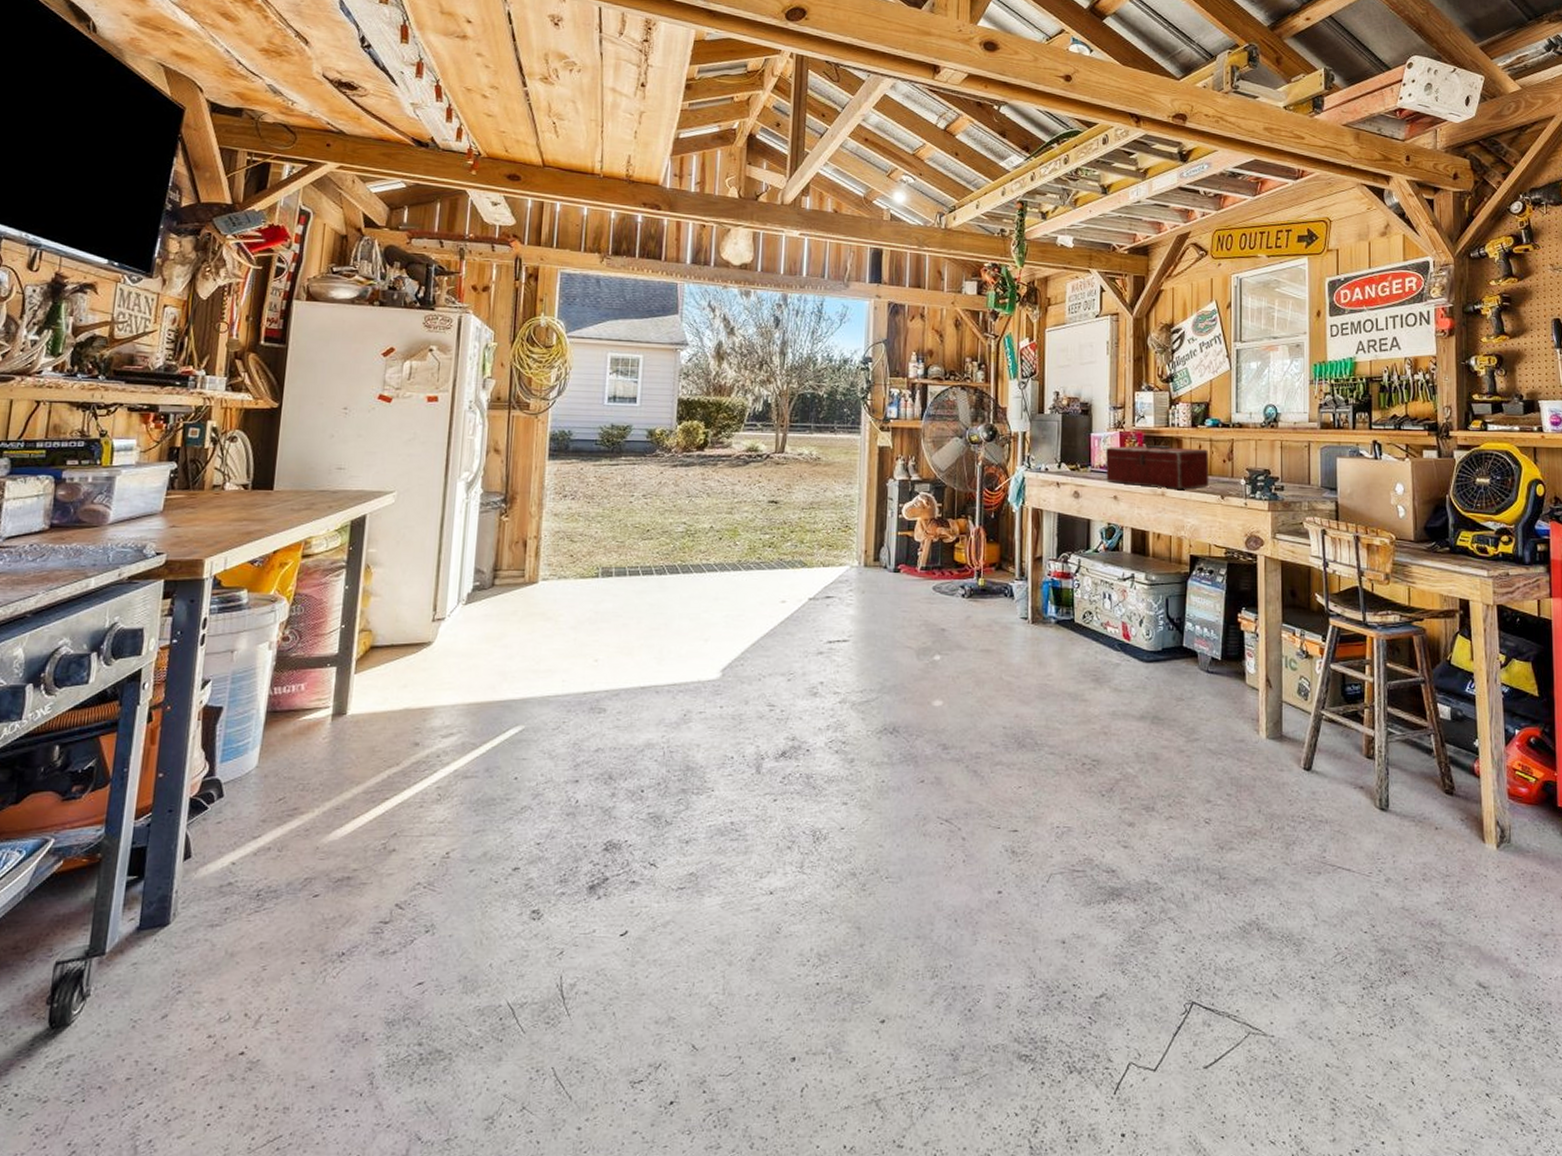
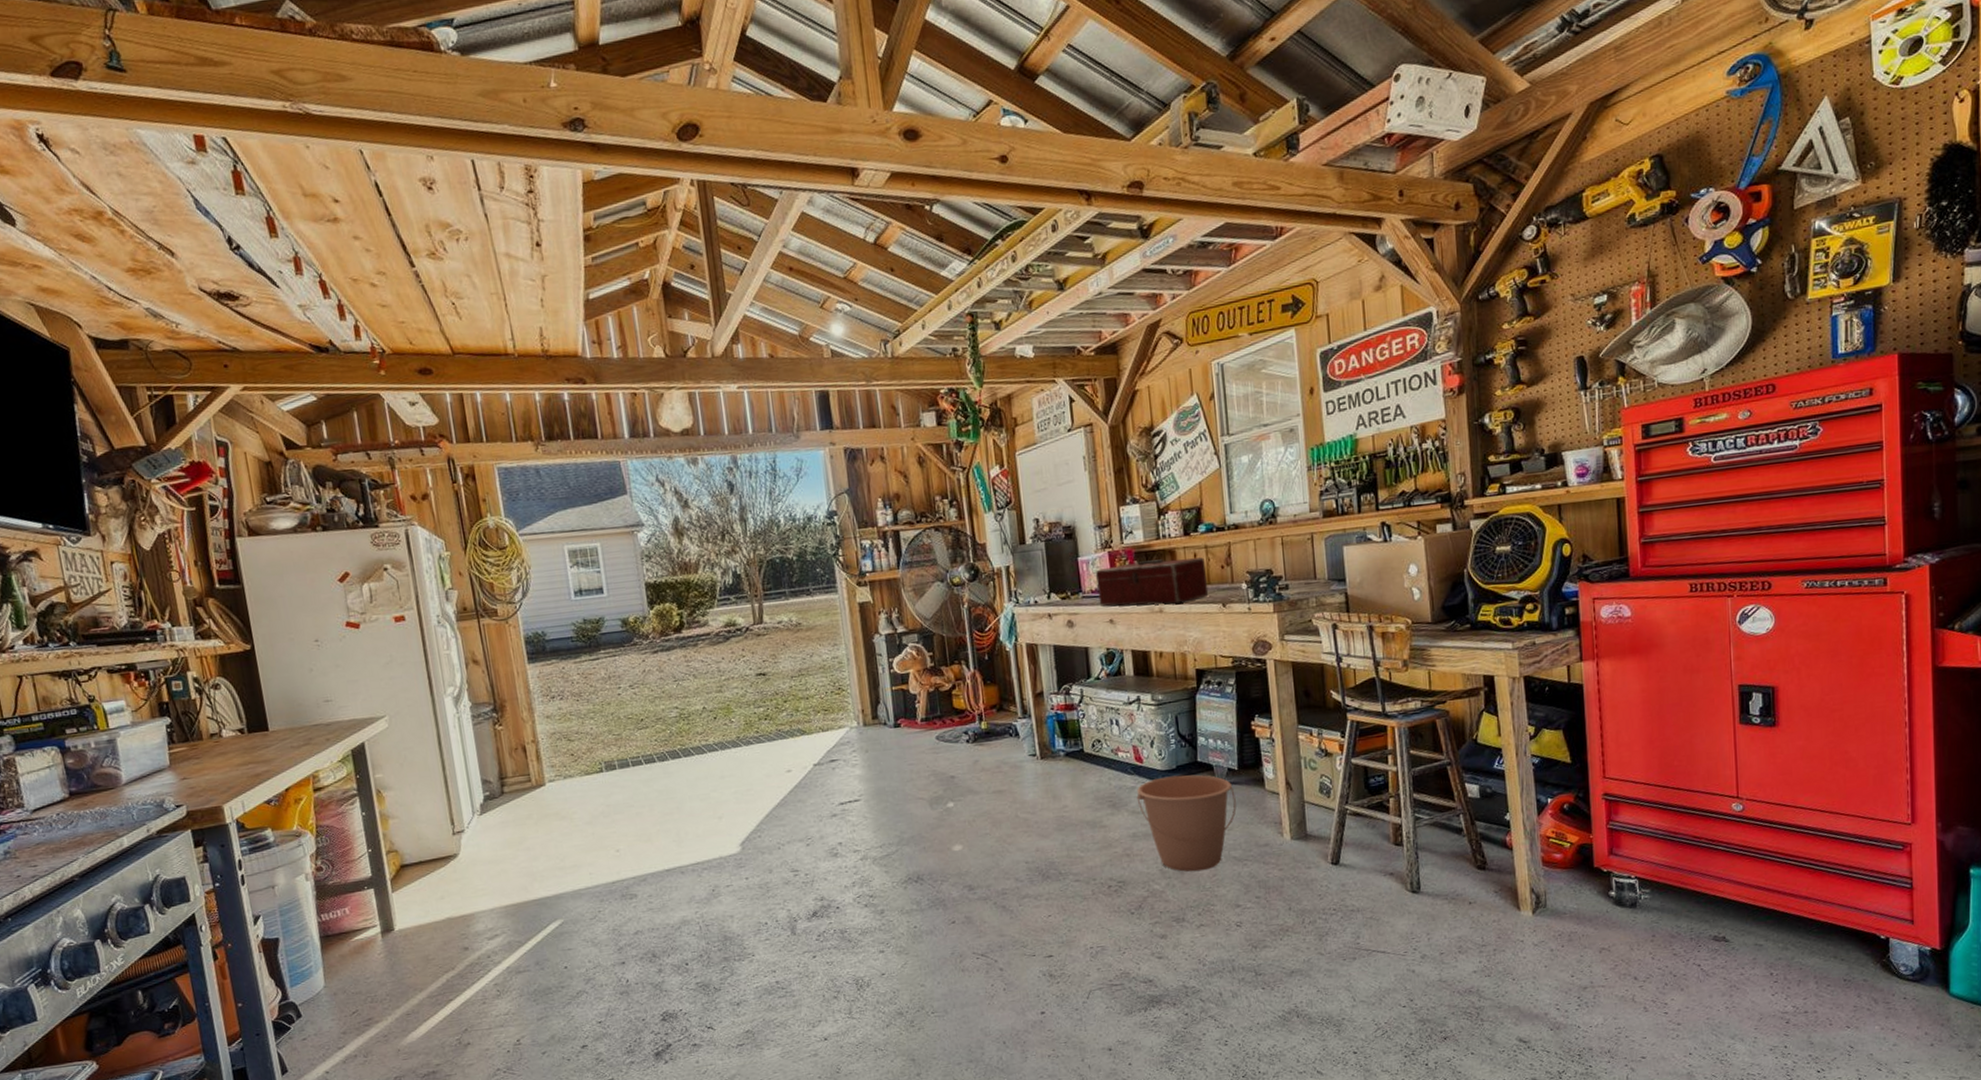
bucket: none [1120,657,1216,760] -> present [1136,774,1237,872]

